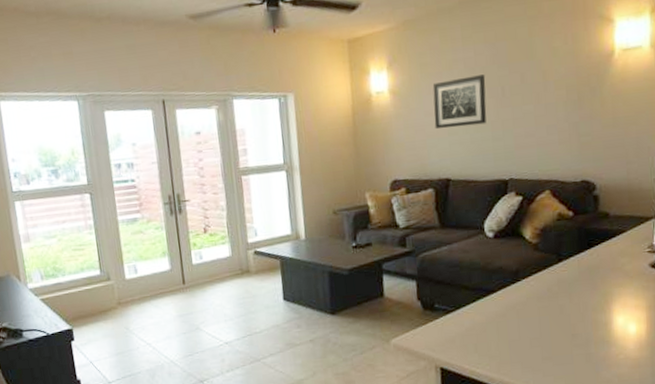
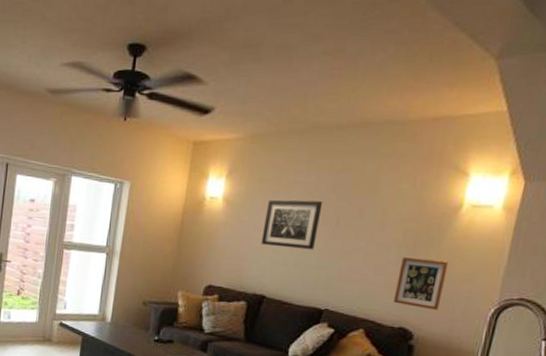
picture frame: none [570,108,614,159] -> present [393,257,449,311]

